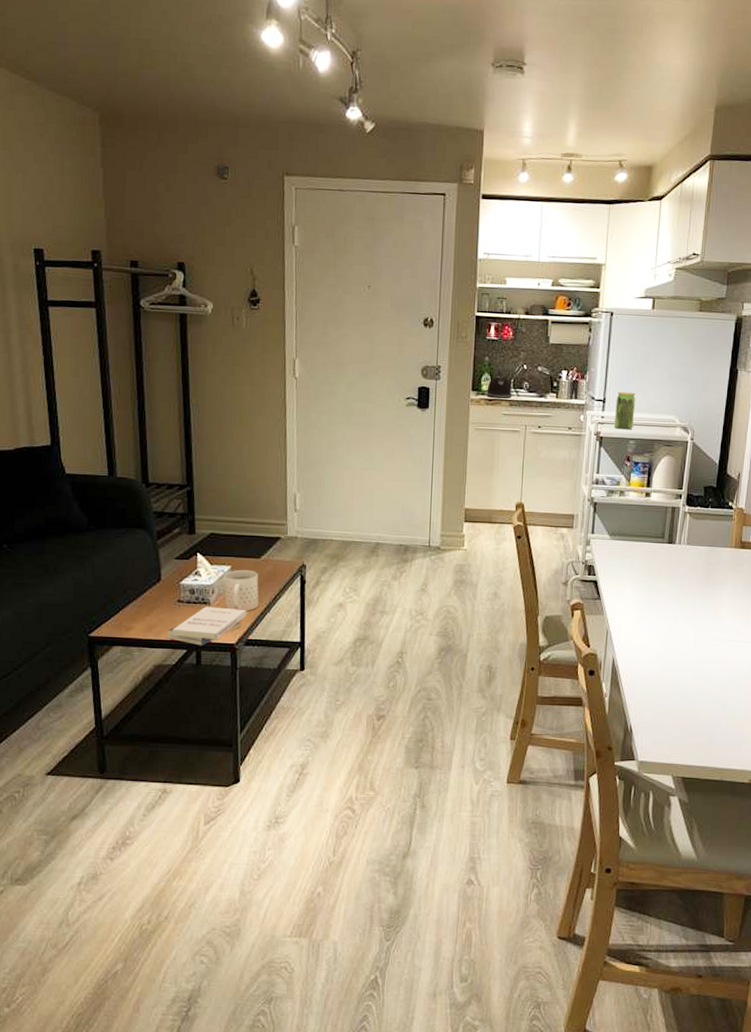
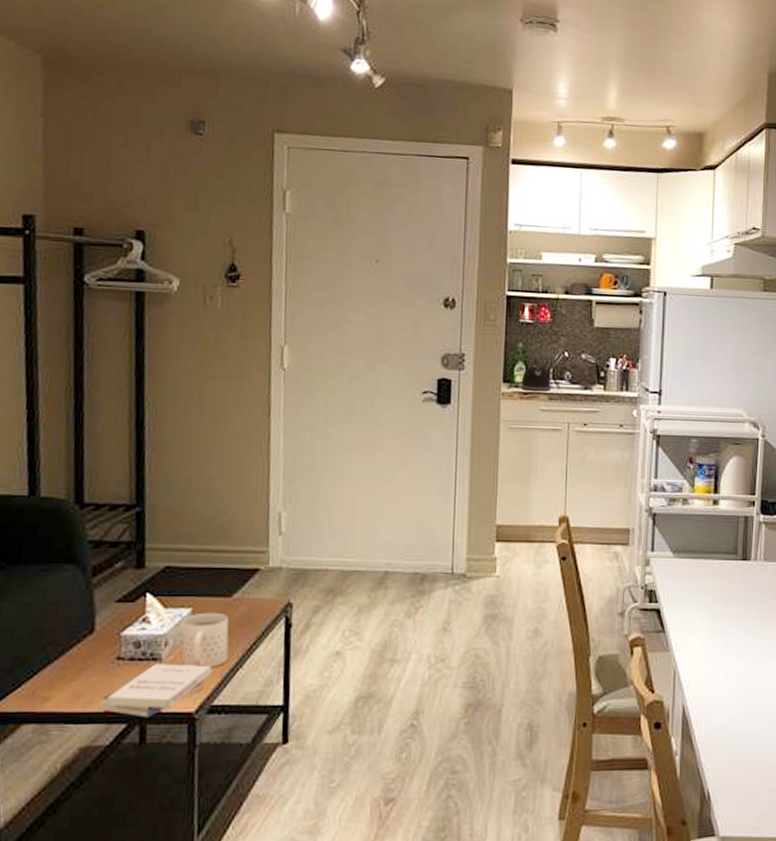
jar: present [613,391,636,429] -> none [672,382,697,425]

